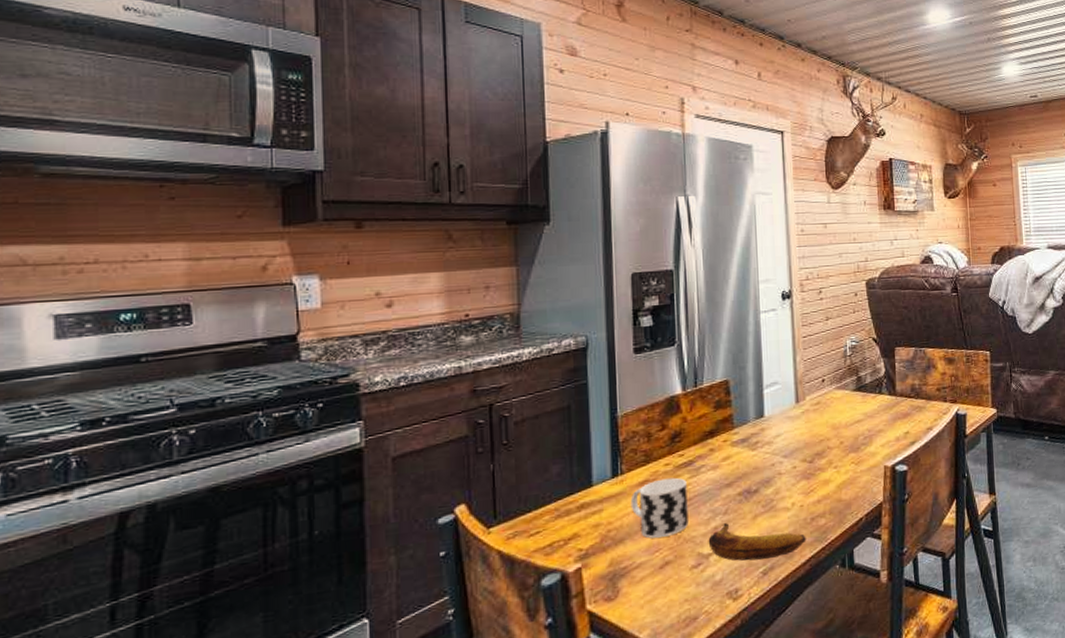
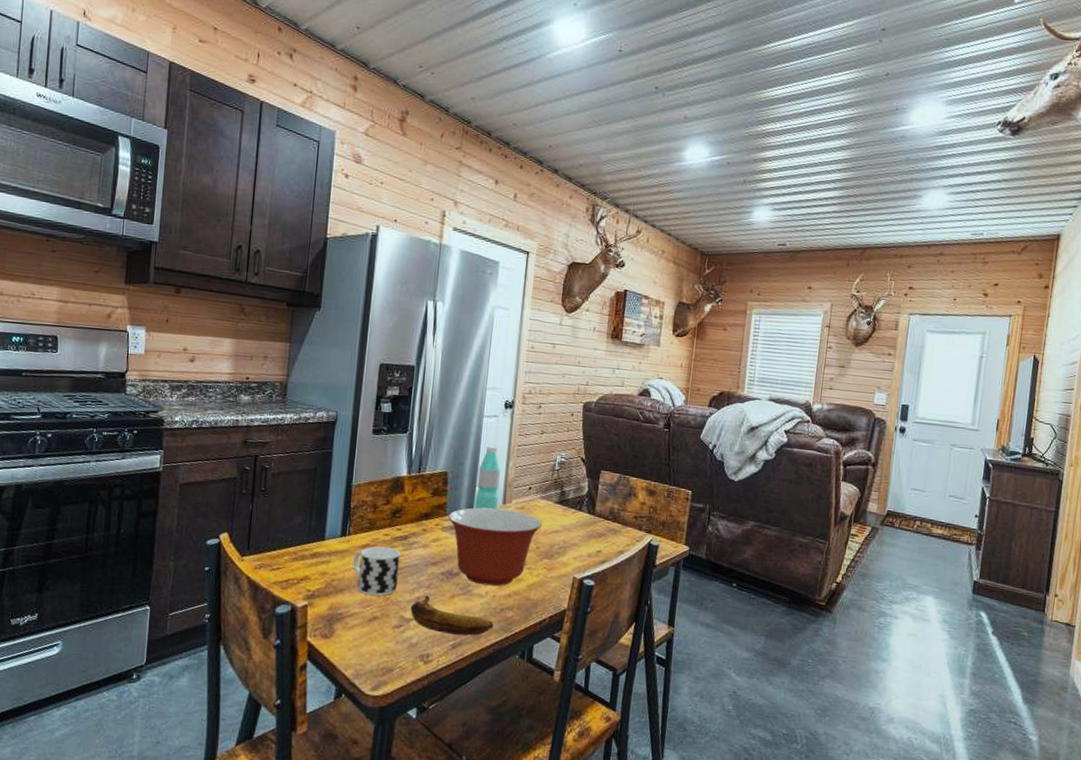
mixing bowl: none [737,408,843,497] -> present [448,507,543,586]
water bottle: none [763,342,791,415] -> present [474,446,500,510]

